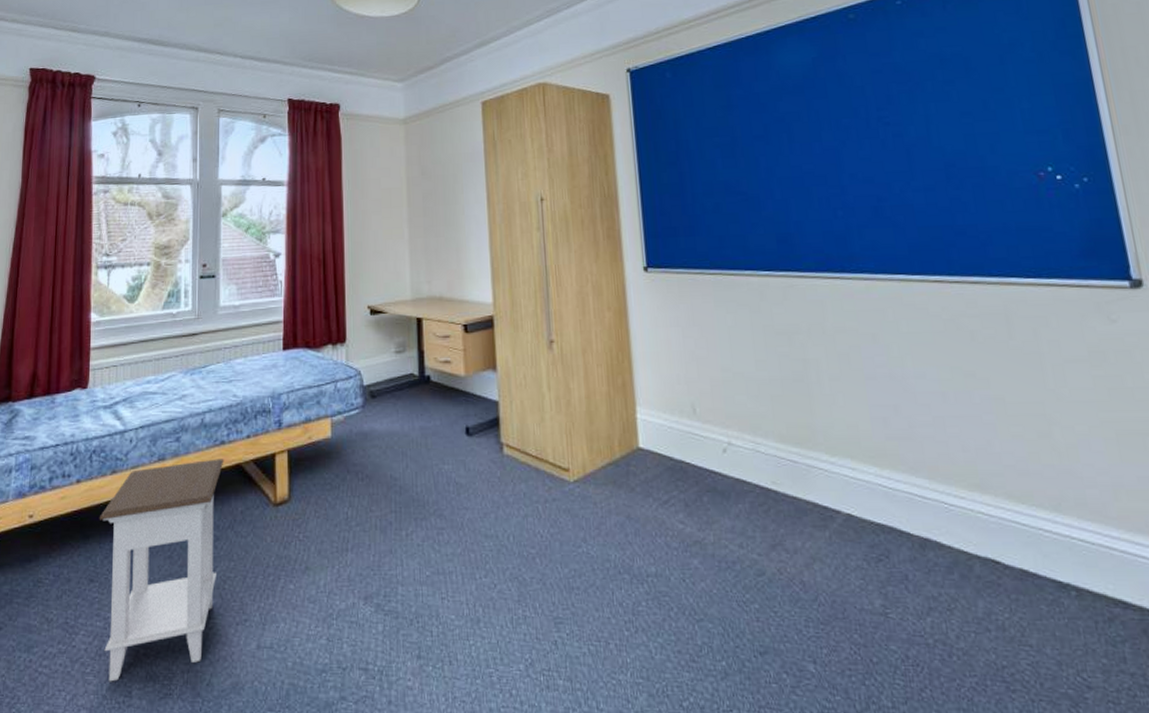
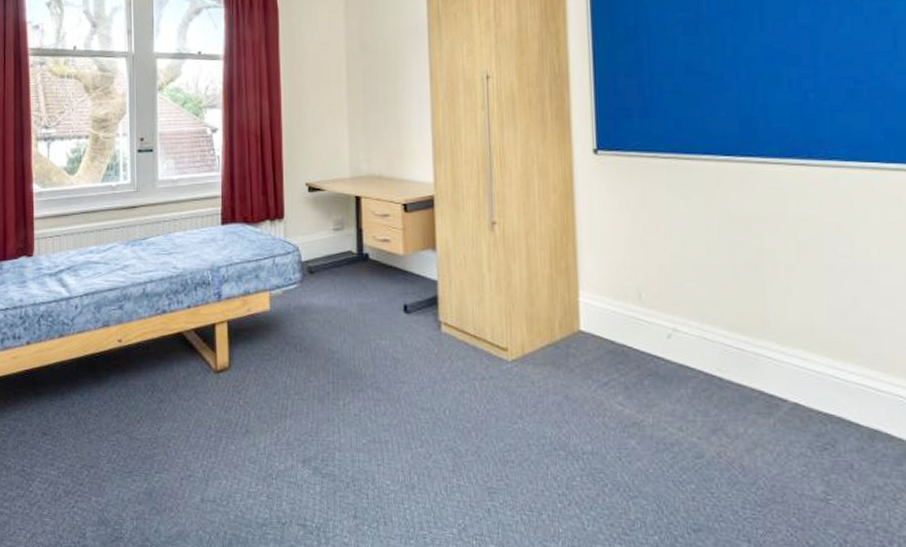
nightstand: present [99,458,224,682] -> none [49,326,166,524]

